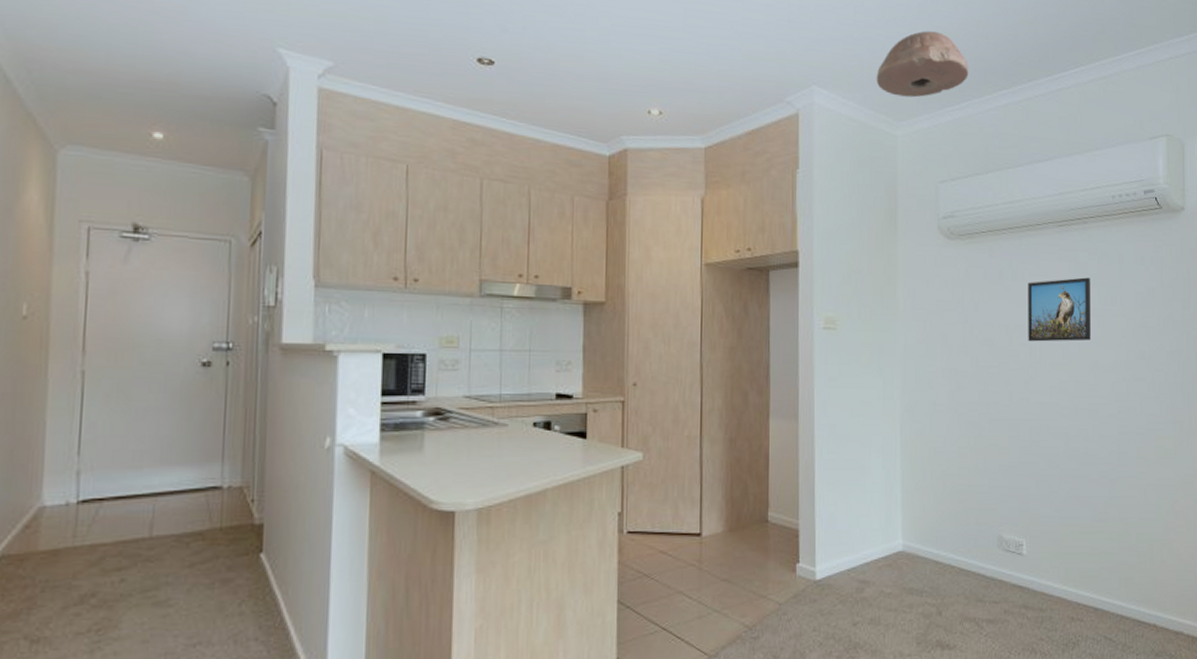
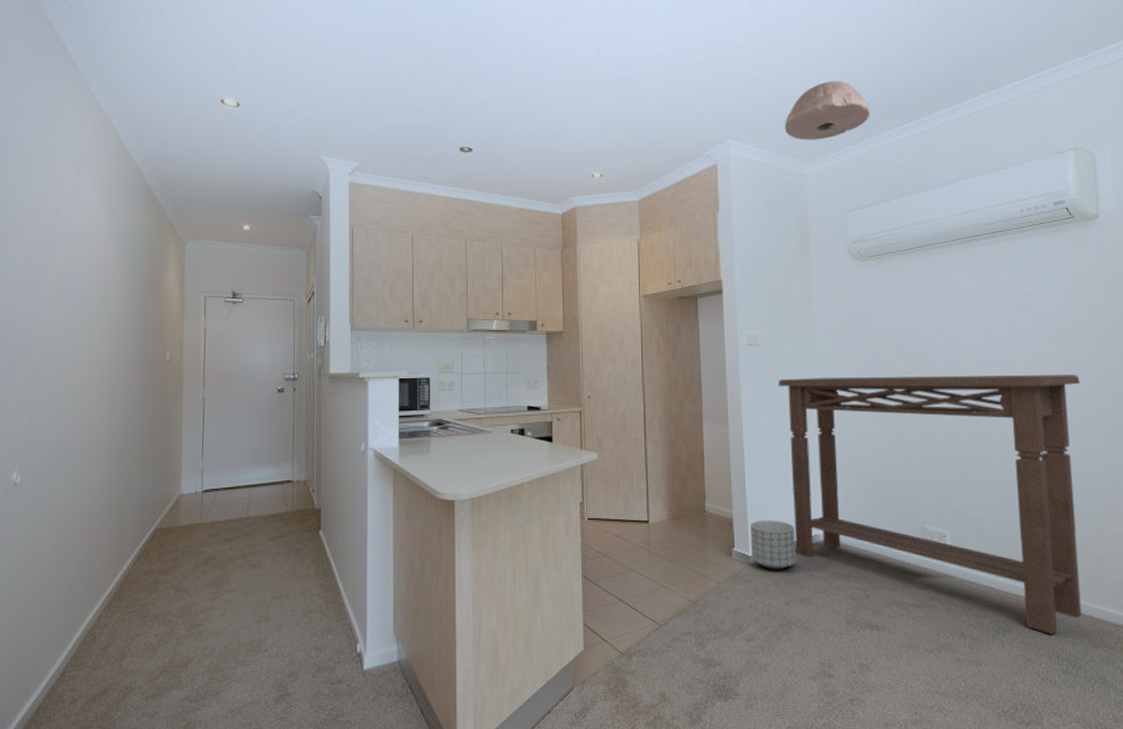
planter: none [817,531,867,587] -> present [749,520,797,570]
console table: none [855,369,1158,645] -> present [778,375,1082,634]
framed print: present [1028,277,1091,342] -> none [938,287,1006,349]

